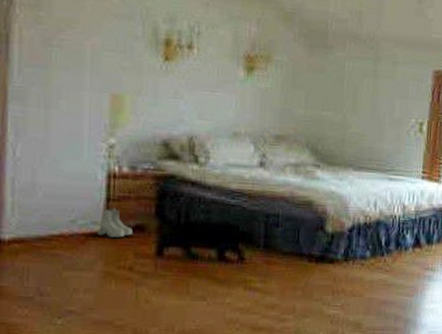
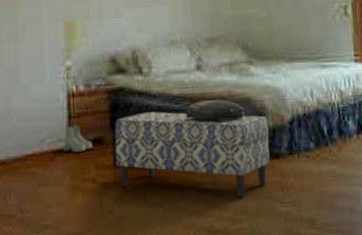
bench: none [158,204,327,298] -> present [114,111,270,198]
laptop bag: none [241,199,305,223] -> present [185,100,245,122]

